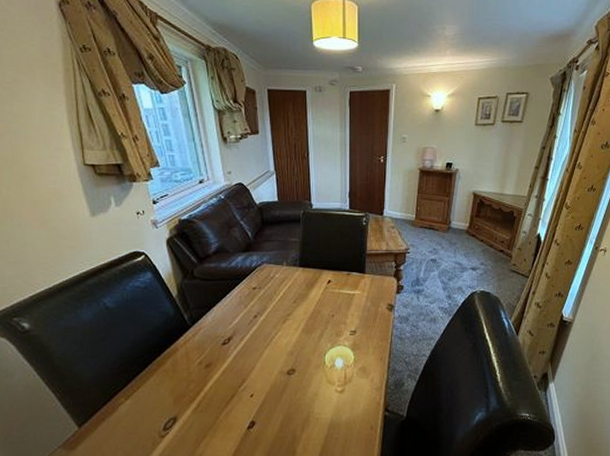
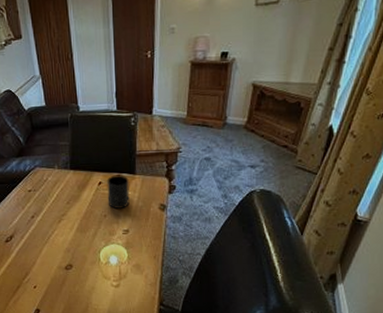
mug: none [336,273,360,308] -> present [107,175,130,209]

